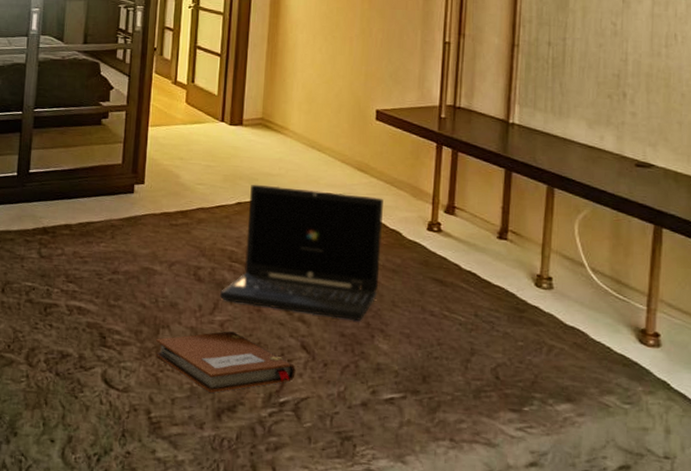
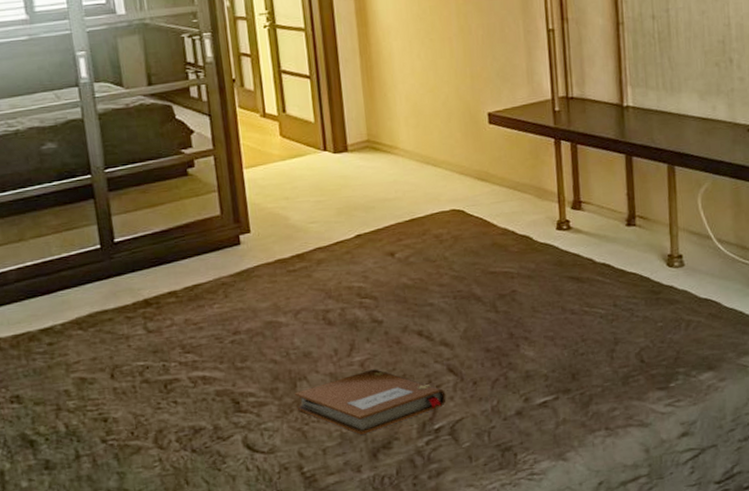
laptop: present [220,184,383,321] -> none [355,205,516,340]

